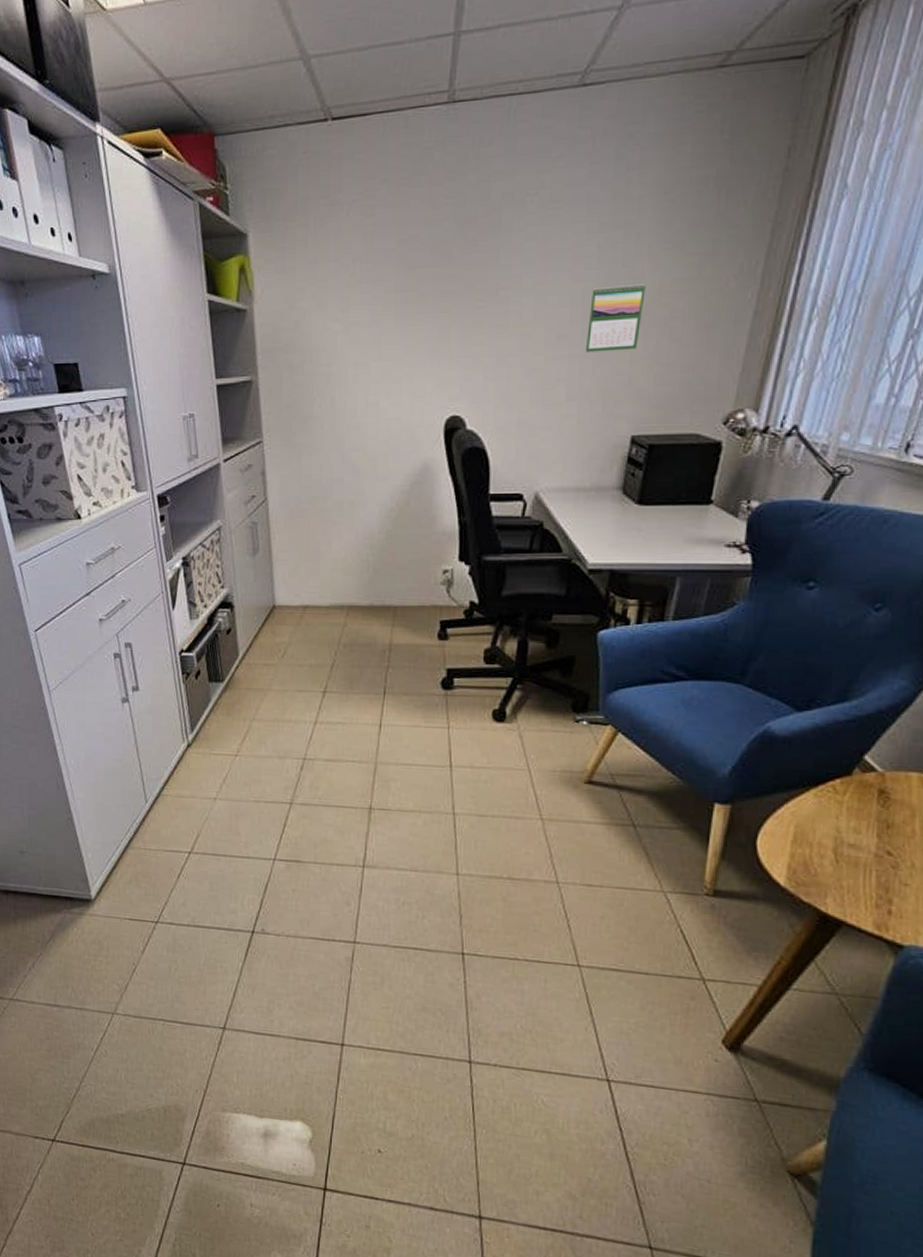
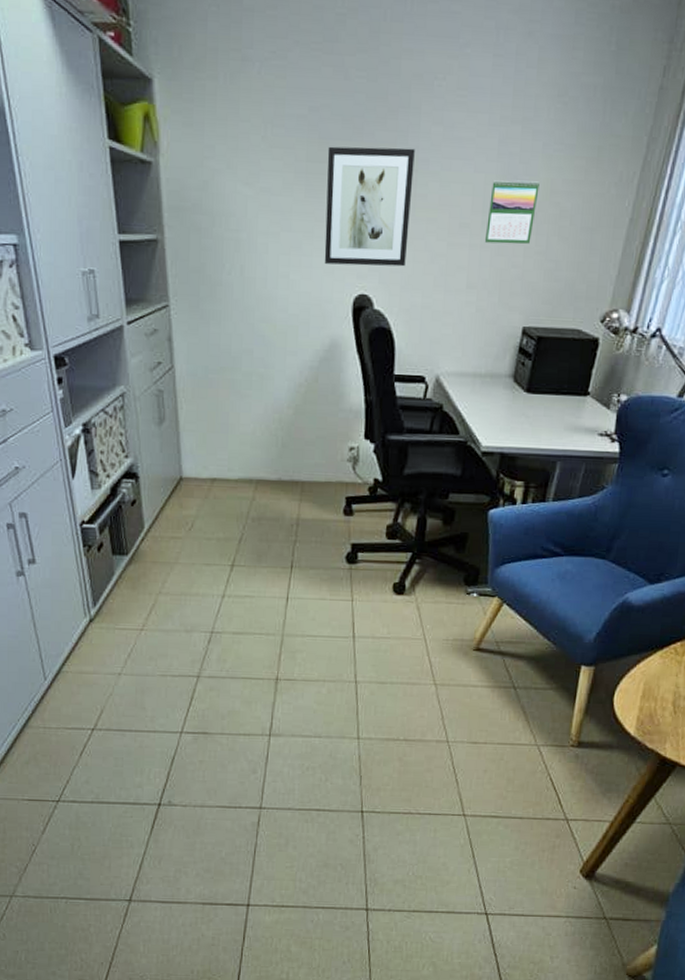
wall art: none [414,266,507,389] -> present [324,146,415,267]

